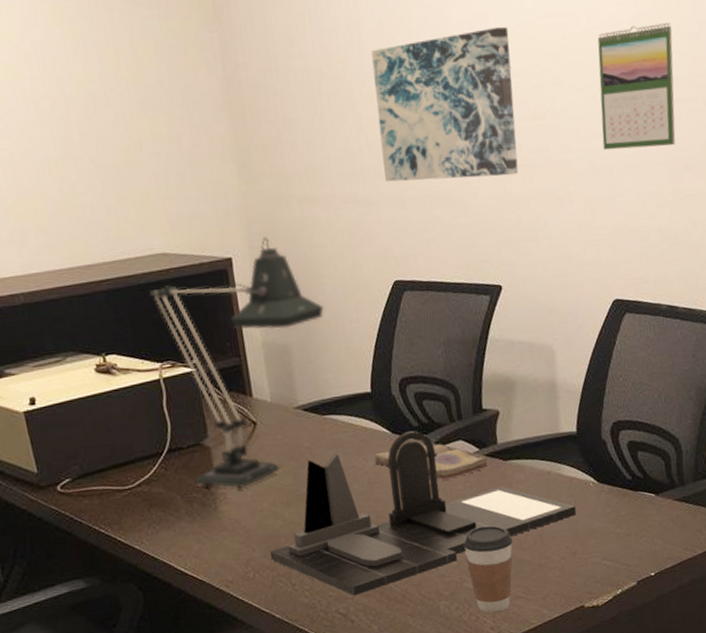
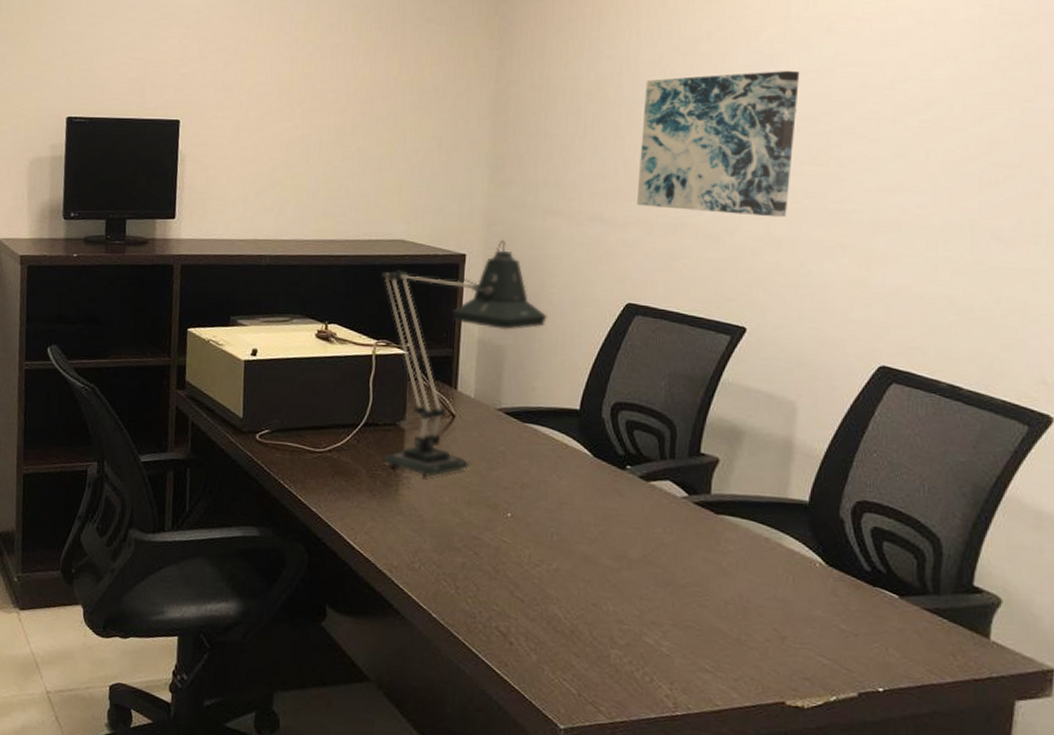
desk organizer: present [269,431,576,597] -> none [439,458,793,618]
diary: present [374,442,488,481] -> none [570,473,696,520]
coffee cup: present [464,525,513,613] -> none [651,579,710,680]
calendar: present [597,22,676,151] -> none [893,83,999,211]

